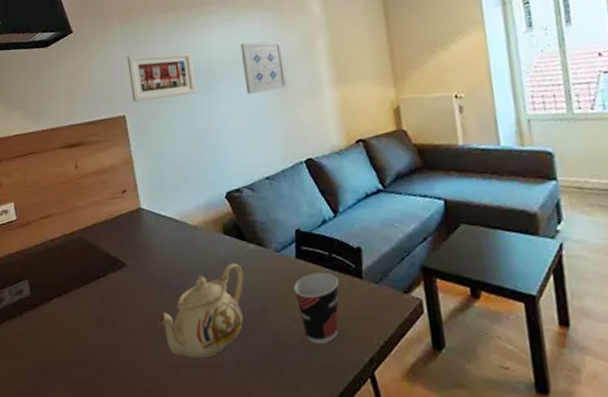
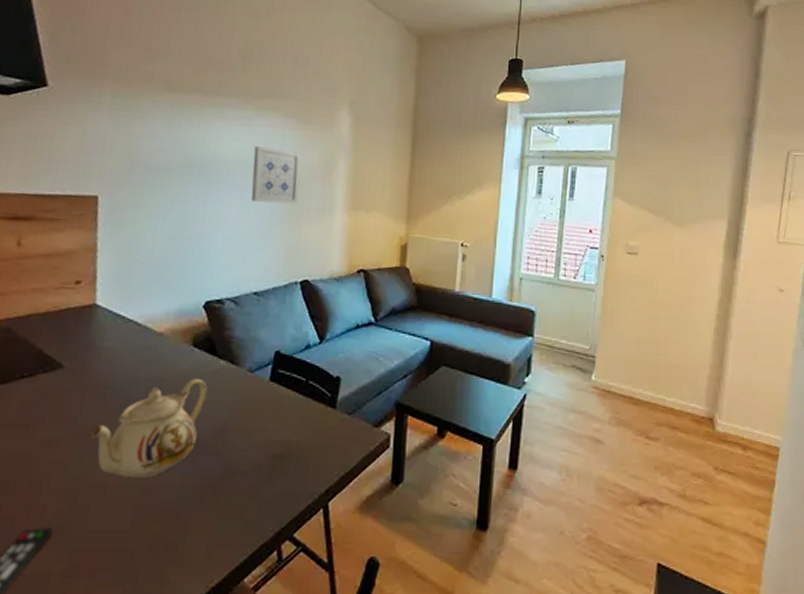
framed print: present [127,51,196,103] -> none [111,129,196,189]
cup: present [293,272,340,344] -> none [260,397,311,471]

